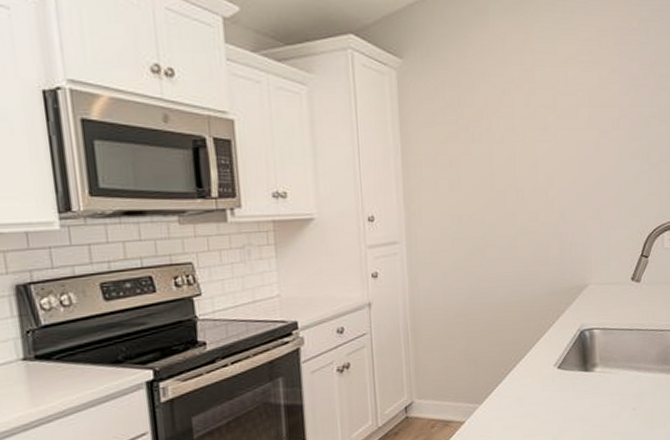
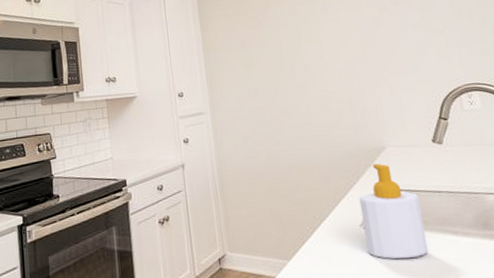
soap bottle: none [556,301,613,397] -> present [359,163,428,259]

